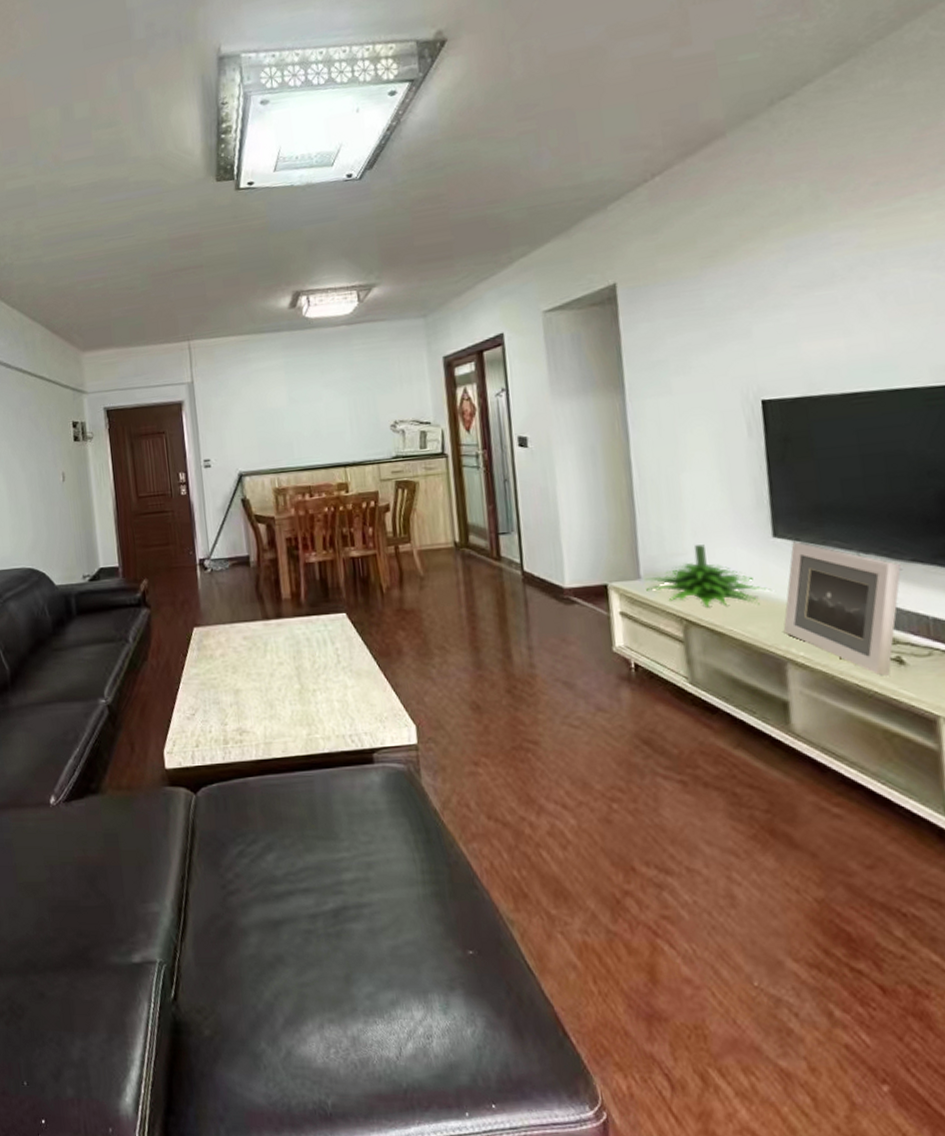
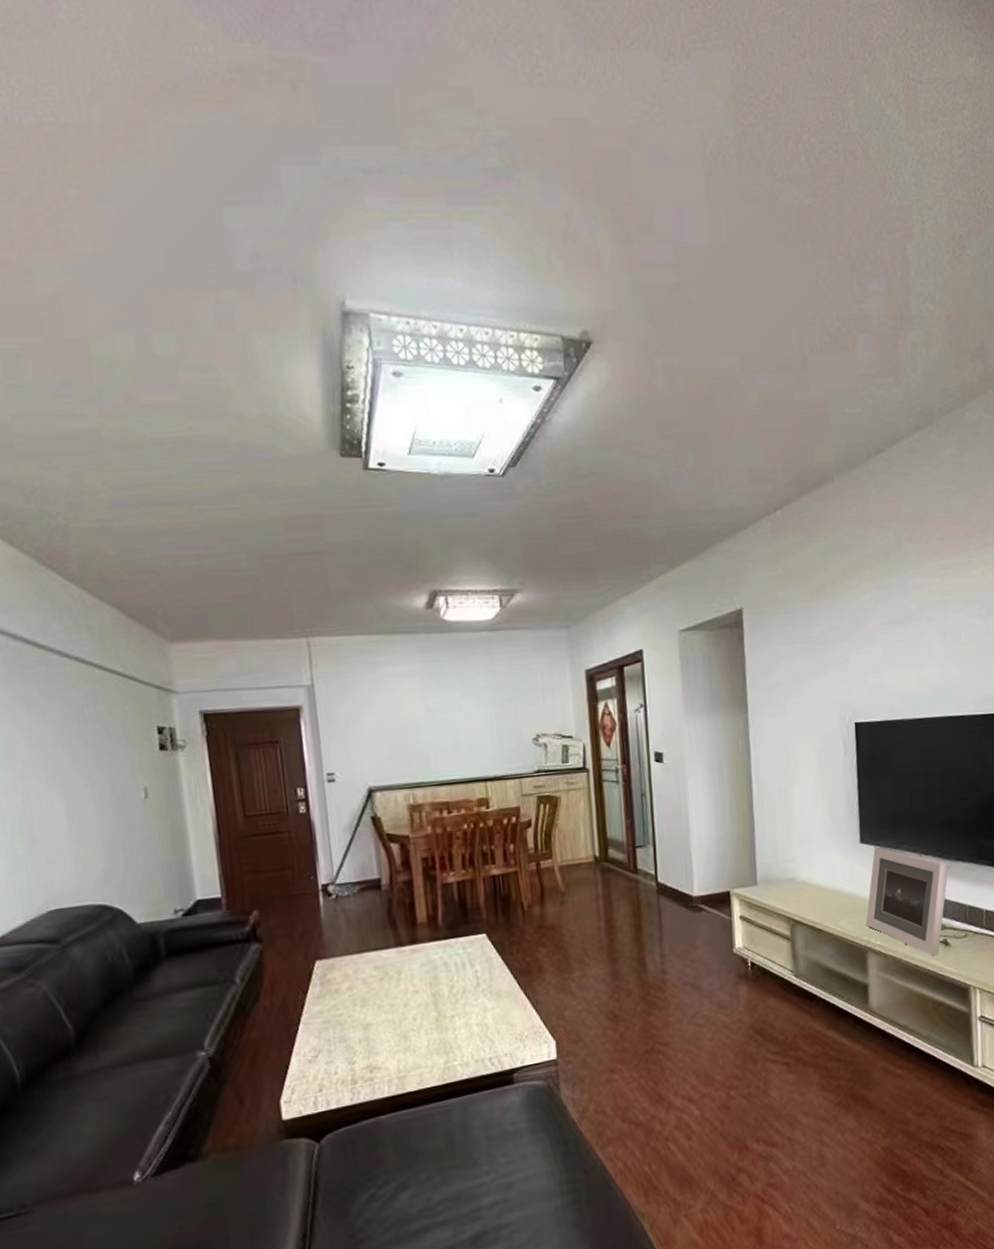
plant: present [643,545,773,608] -> none [760,851,859,908]

